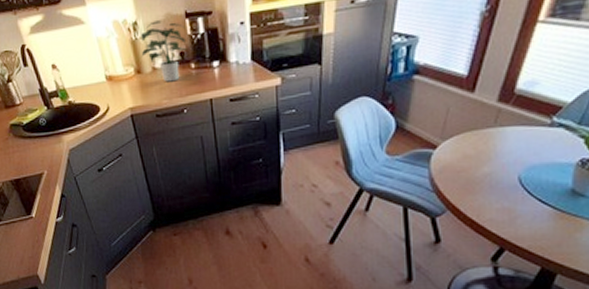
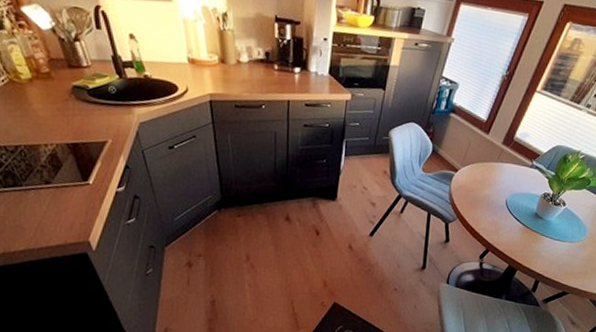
potted plant: present [141,20,187,82] -> none [229,17,274,78]

